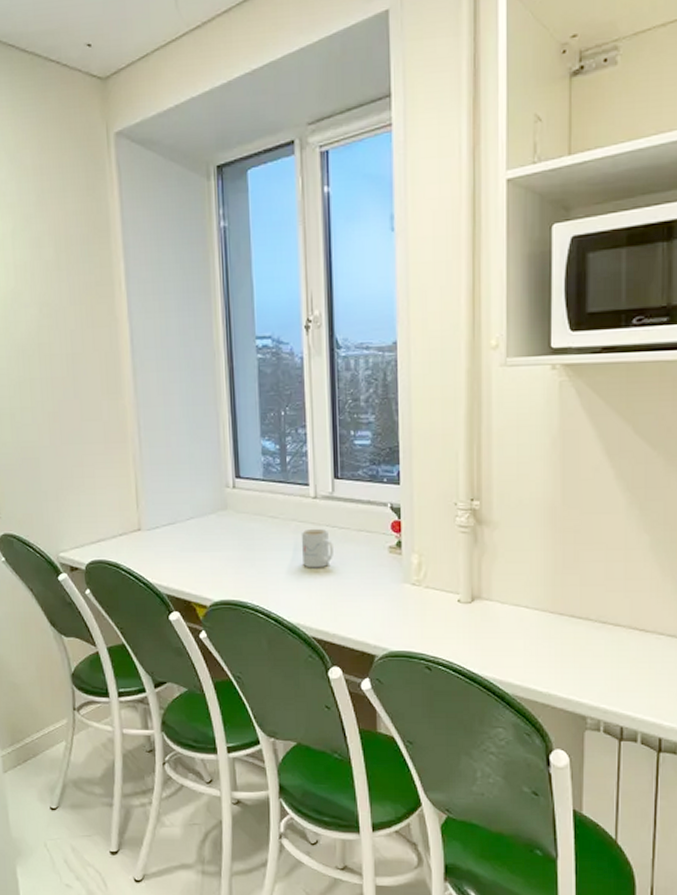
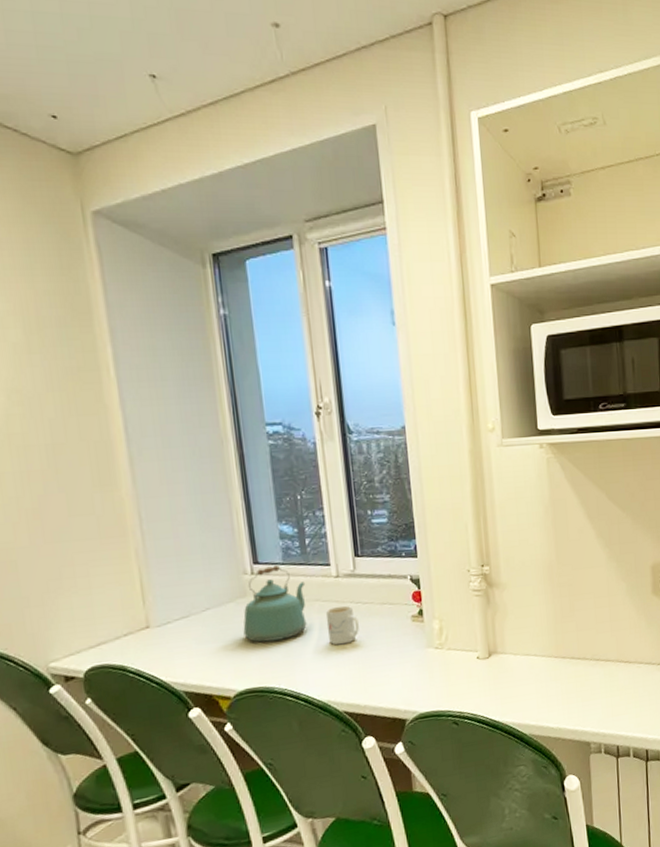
kettle: none [222,480,284,556] -> present [243,564,307,643]

